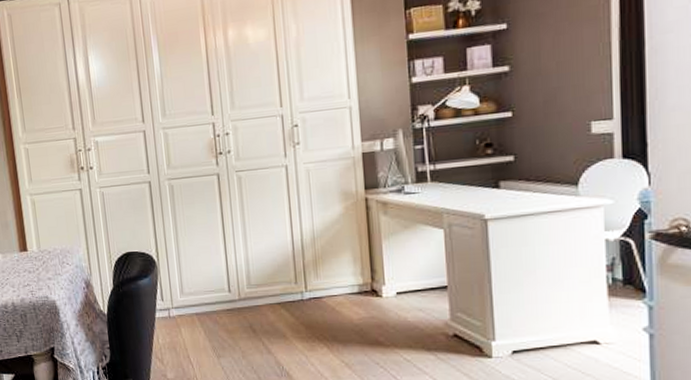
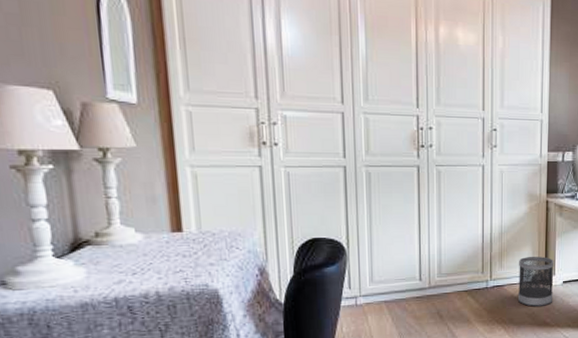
wastebasket: none [338,263,386,322] -> present [517,256,554,307]

